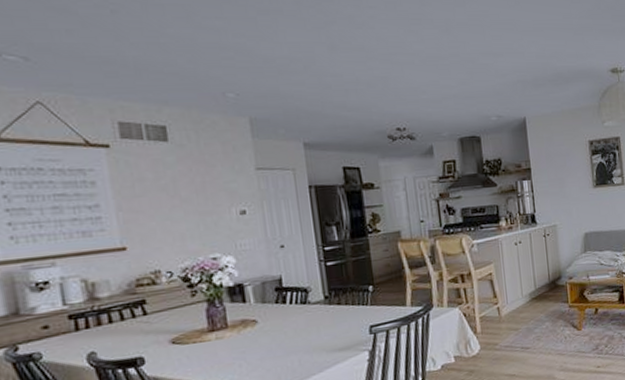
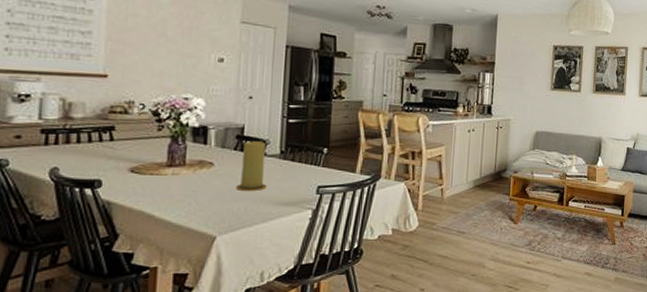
candle: none [284,290,317,344] -> present [236,141,267,191]

